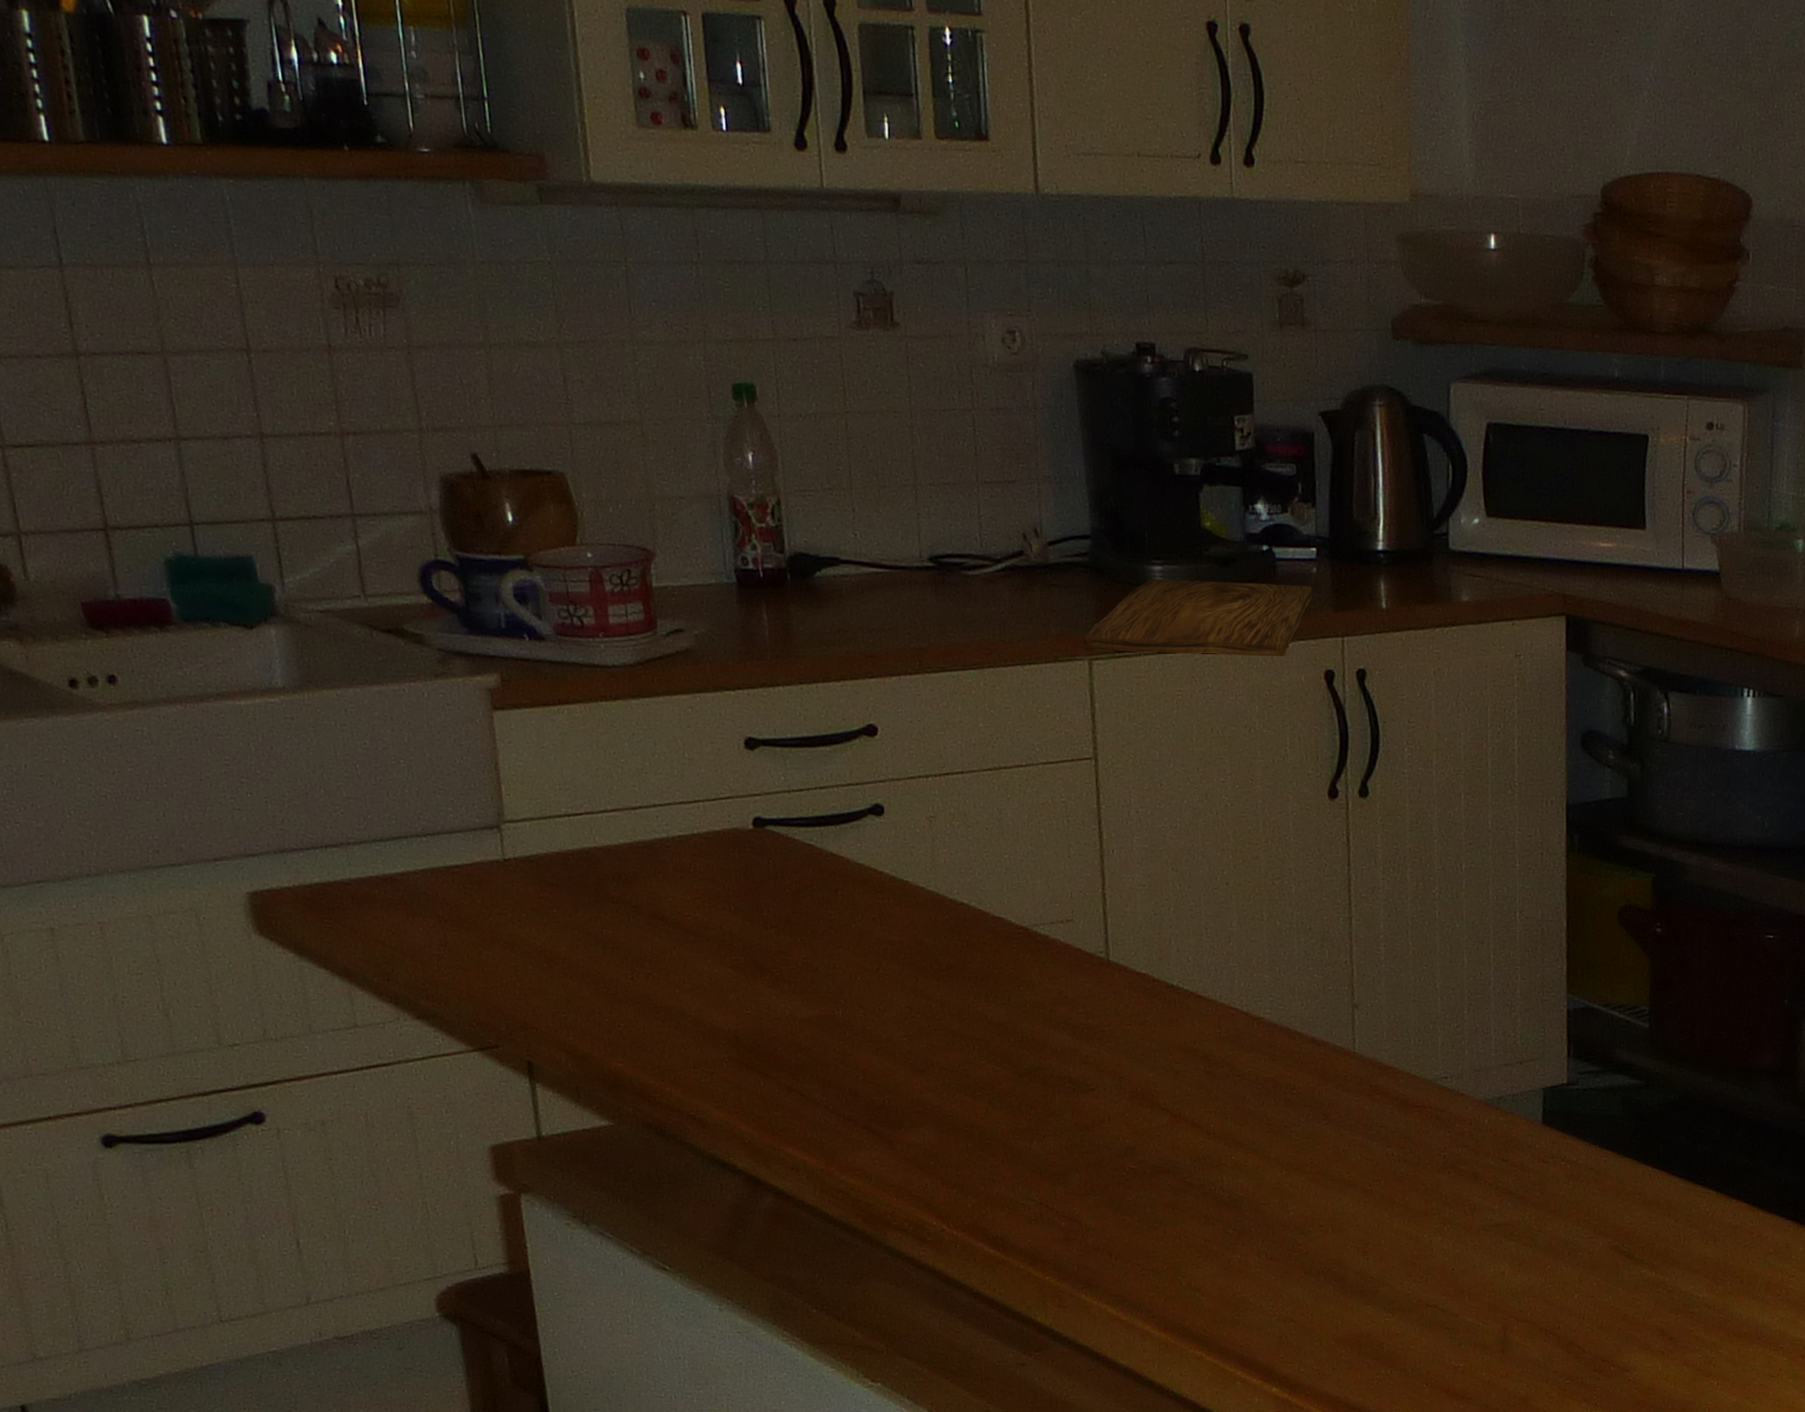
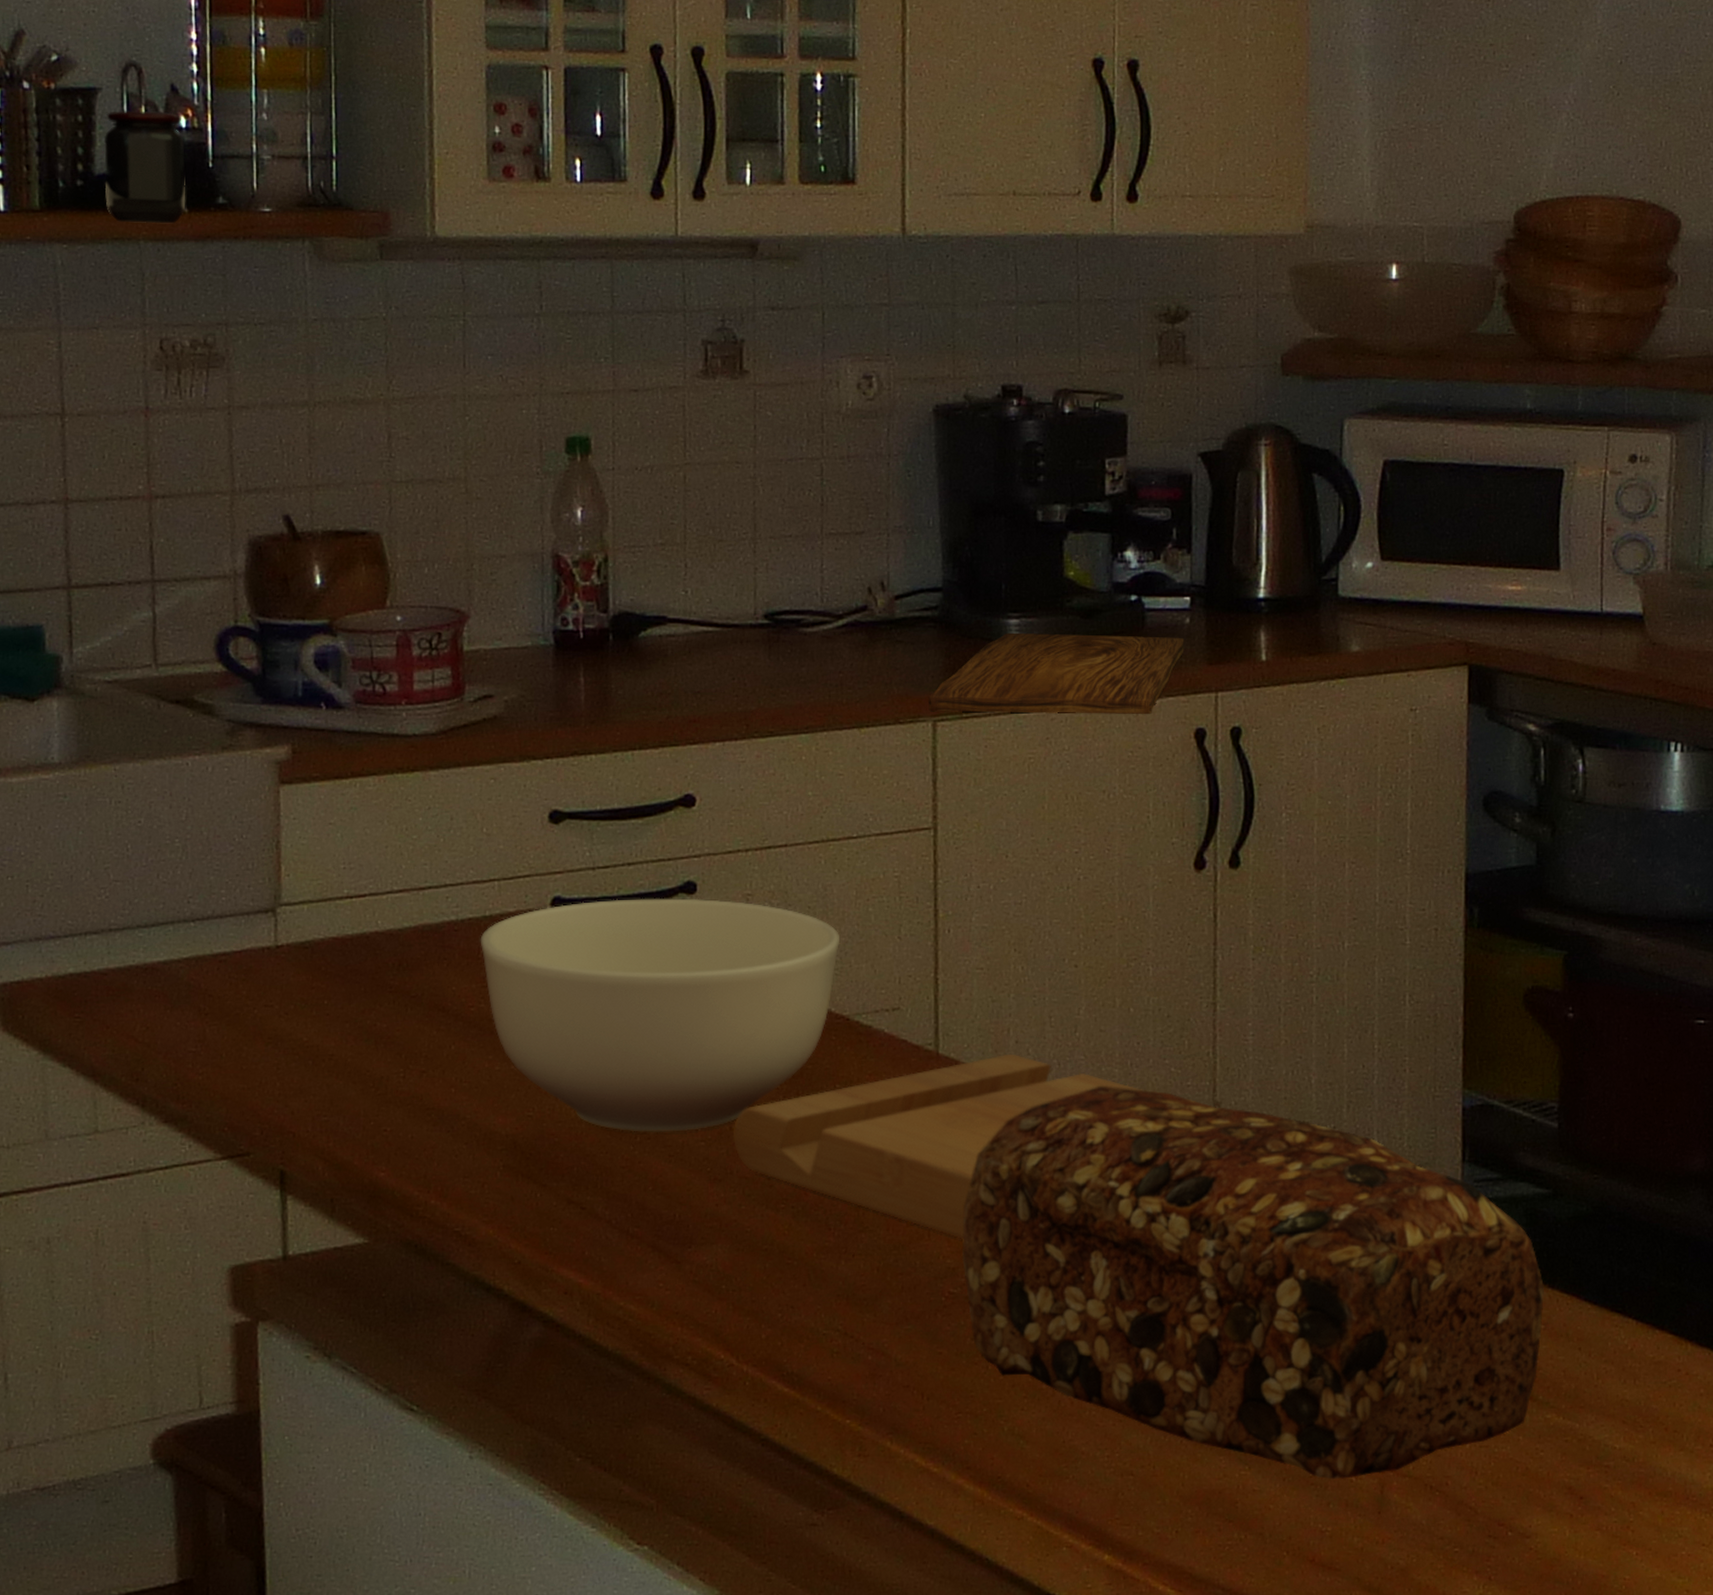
jar: none [257,44,345,162] -> present [104,110,186,224]
bowl: none [690,819,1017,1029] -> present [480,898,841,1132]
cutting board: none [932,961,1292,1122] -> present [734,1053,1145,1239]
bread loaf: none [1137,989,1640,1325] -> present [962,1086,1545,1480]

